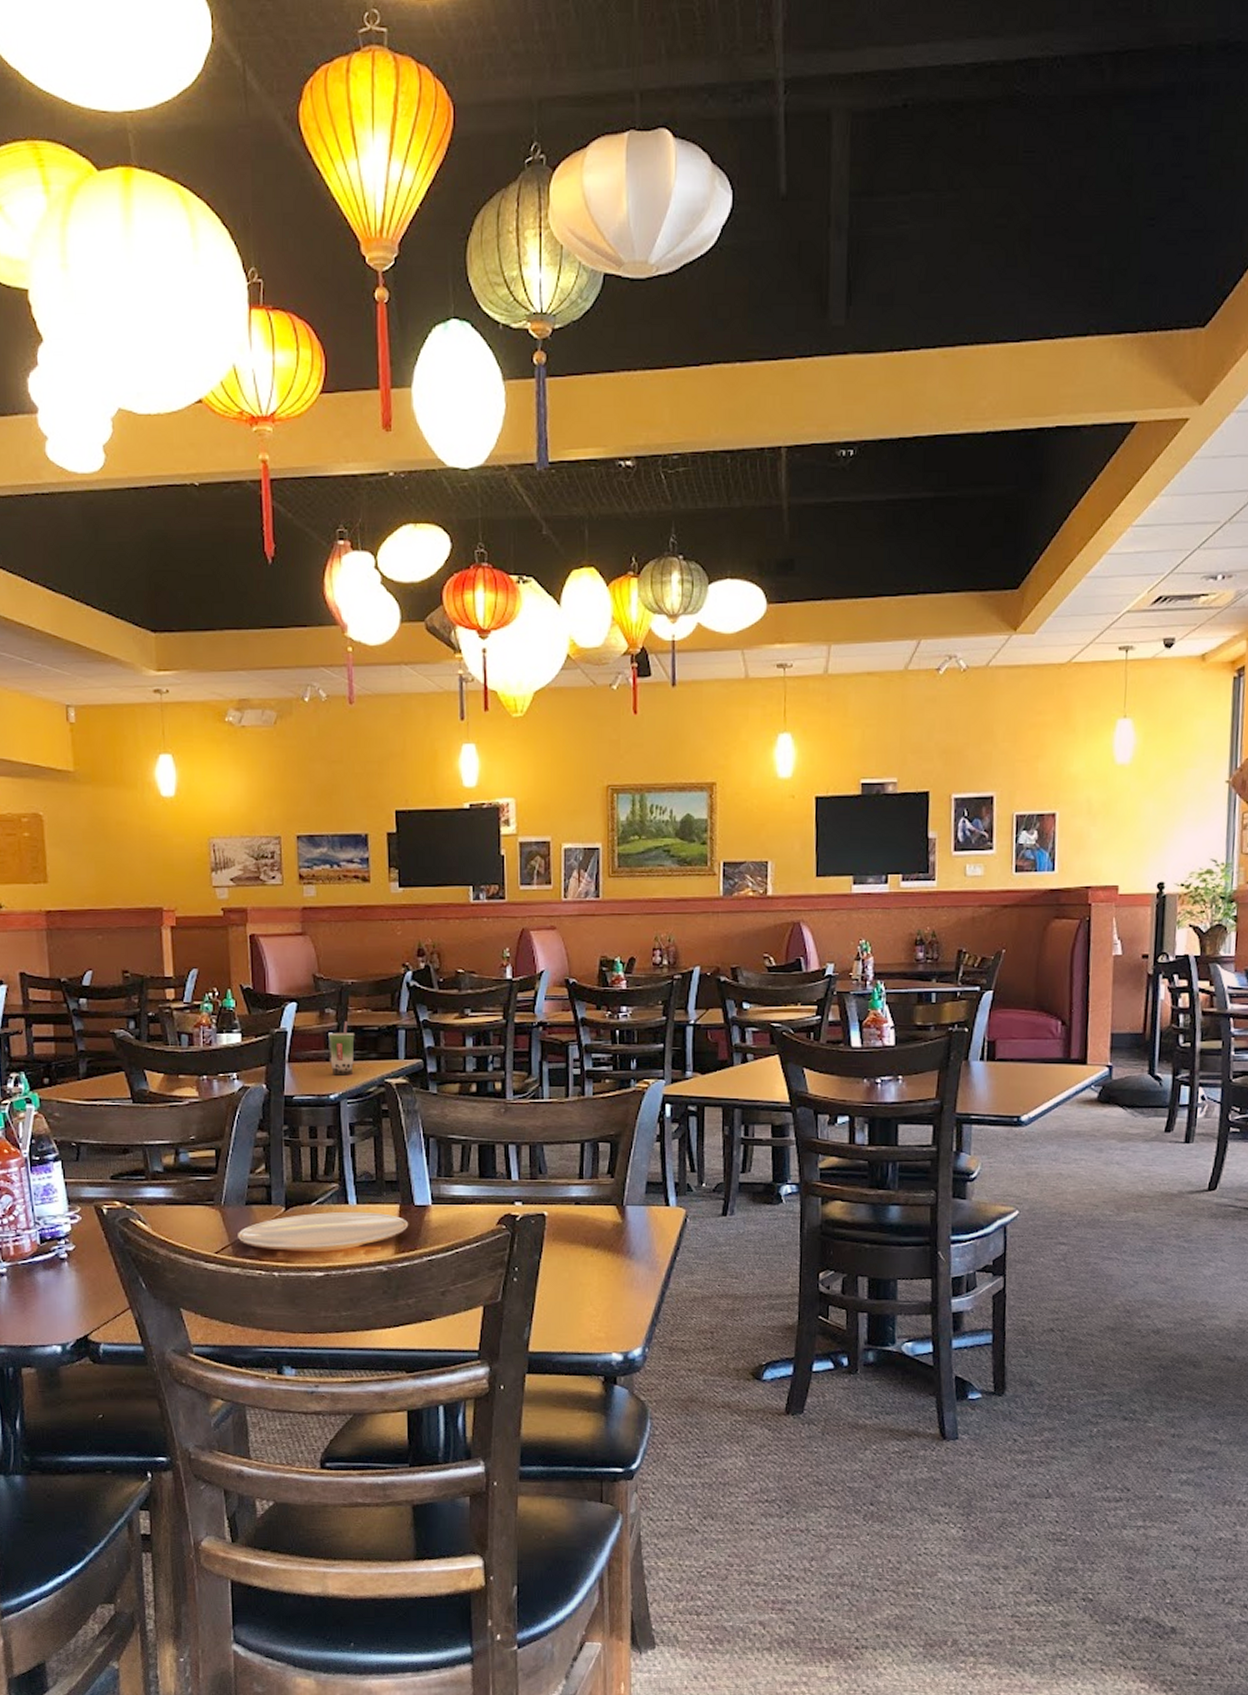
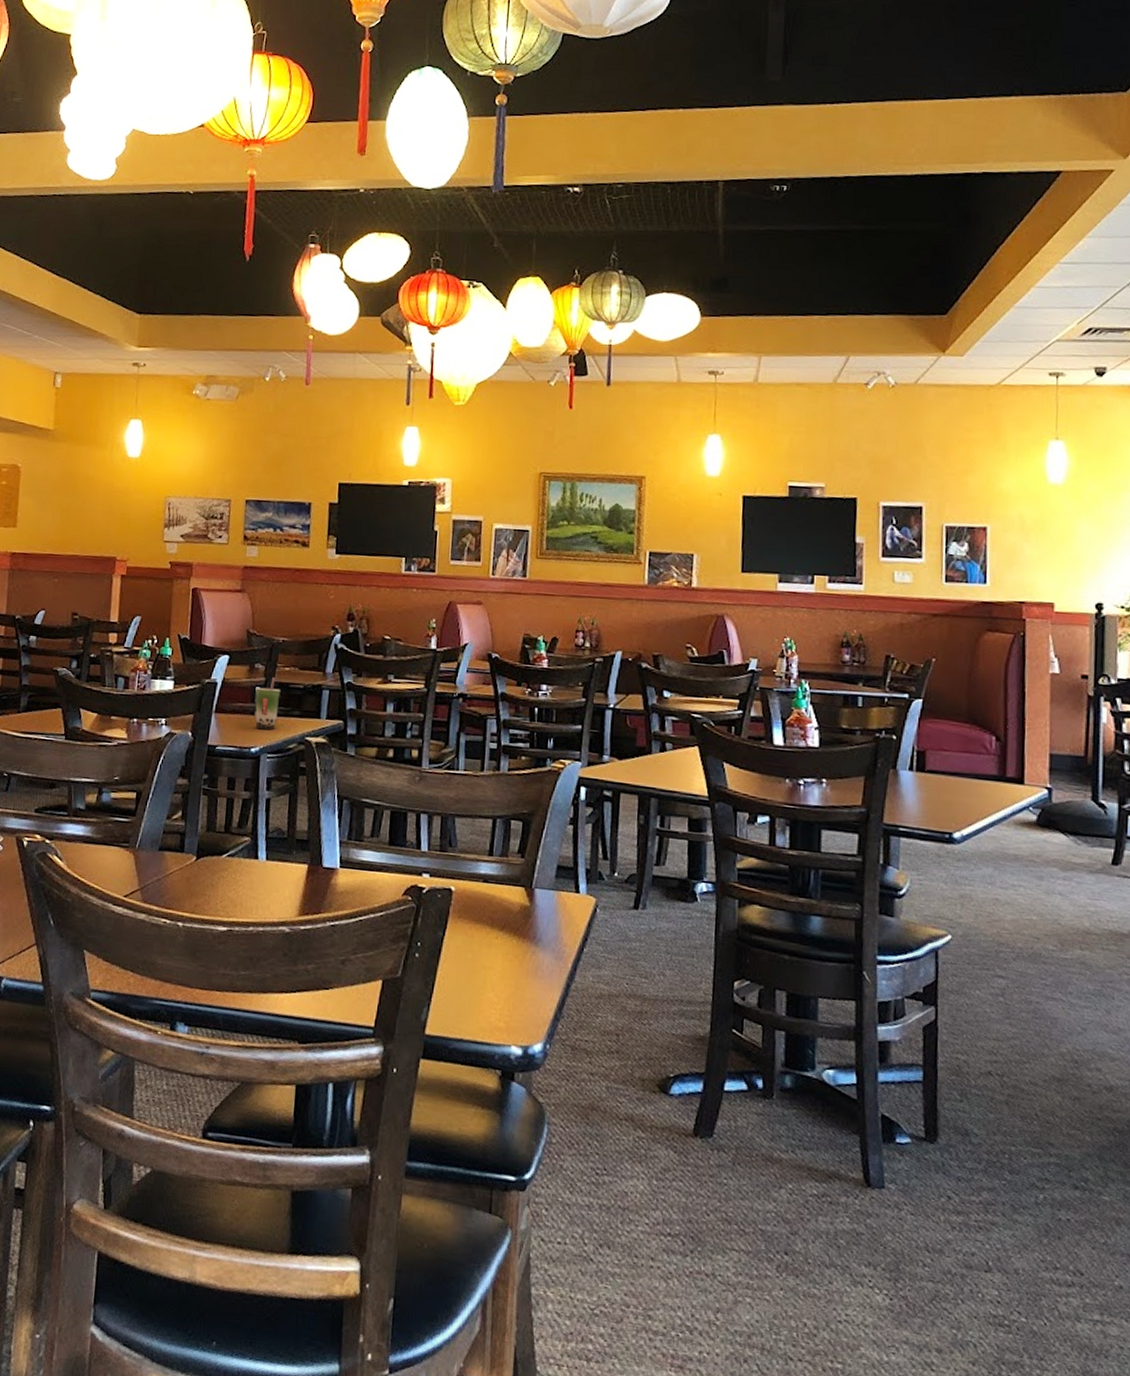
plate: present [238,1211,409,1253] -> none [148,865,316,906]

